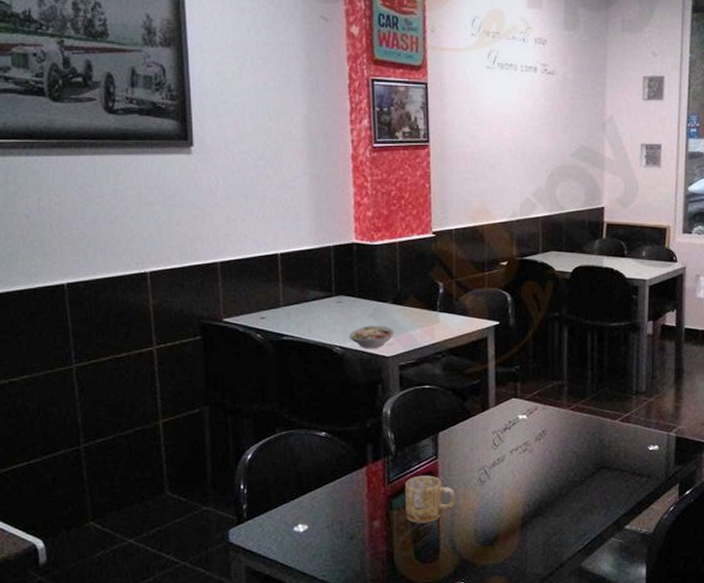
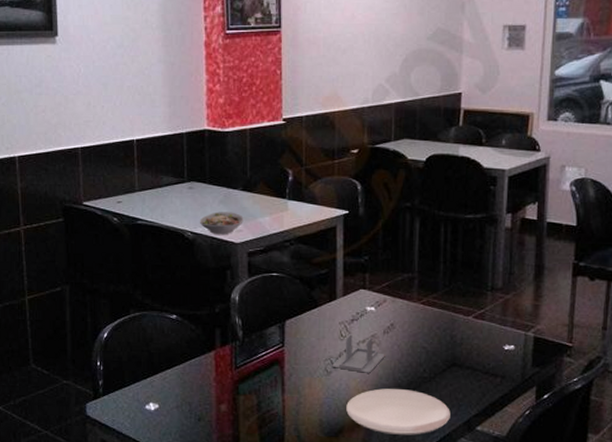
mug: present [404,475,456,523] -> none [251,362,302,410]
napkin holder: none [486,443,537,480] -> present [332,334,385,373]
plate: none [501,494,601,539] -> present [346,388,450,436]

